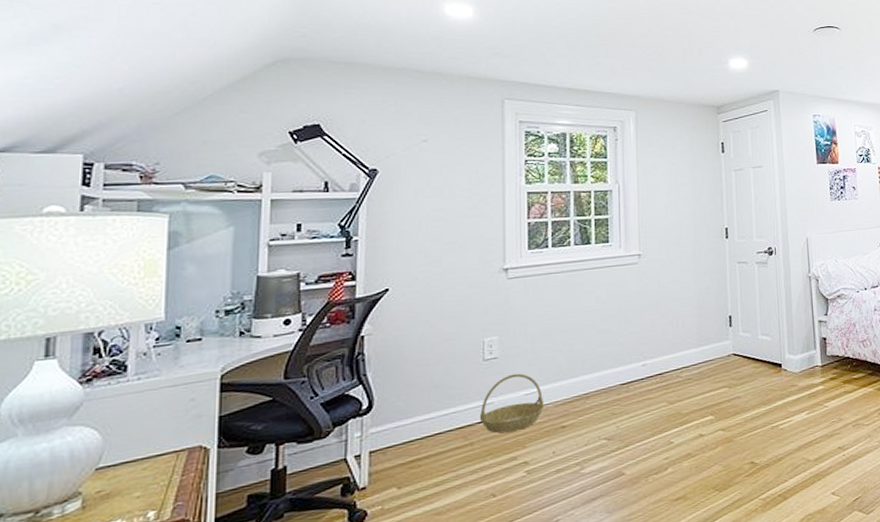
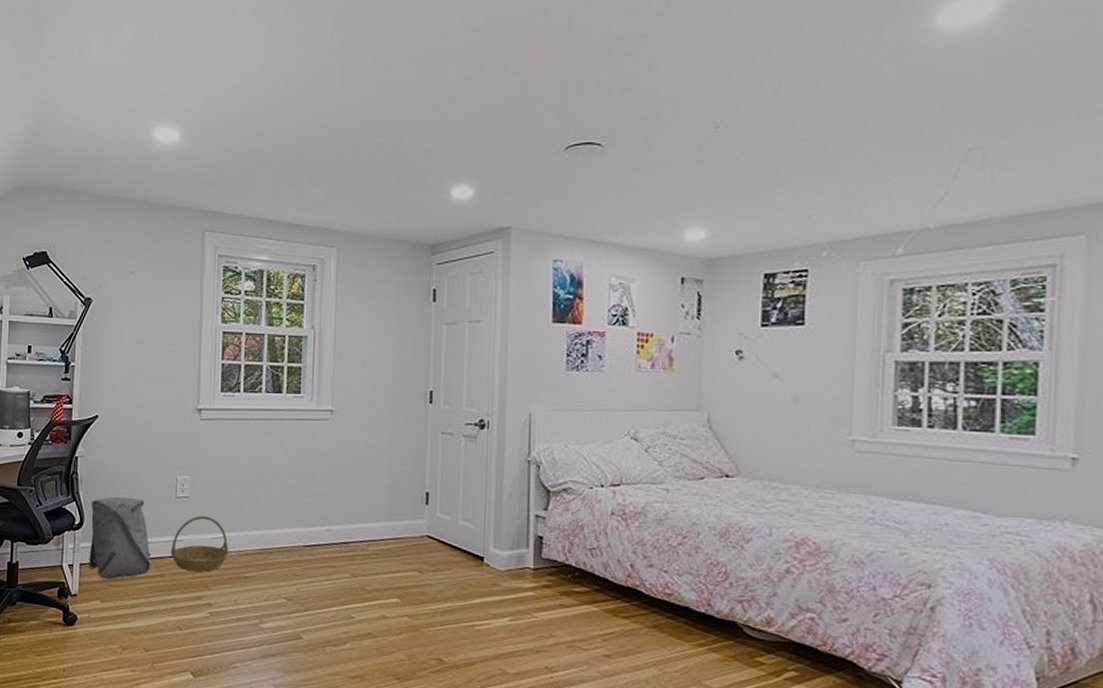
backpack: none [381,368,457,463] -> present [89,496,151,579]

